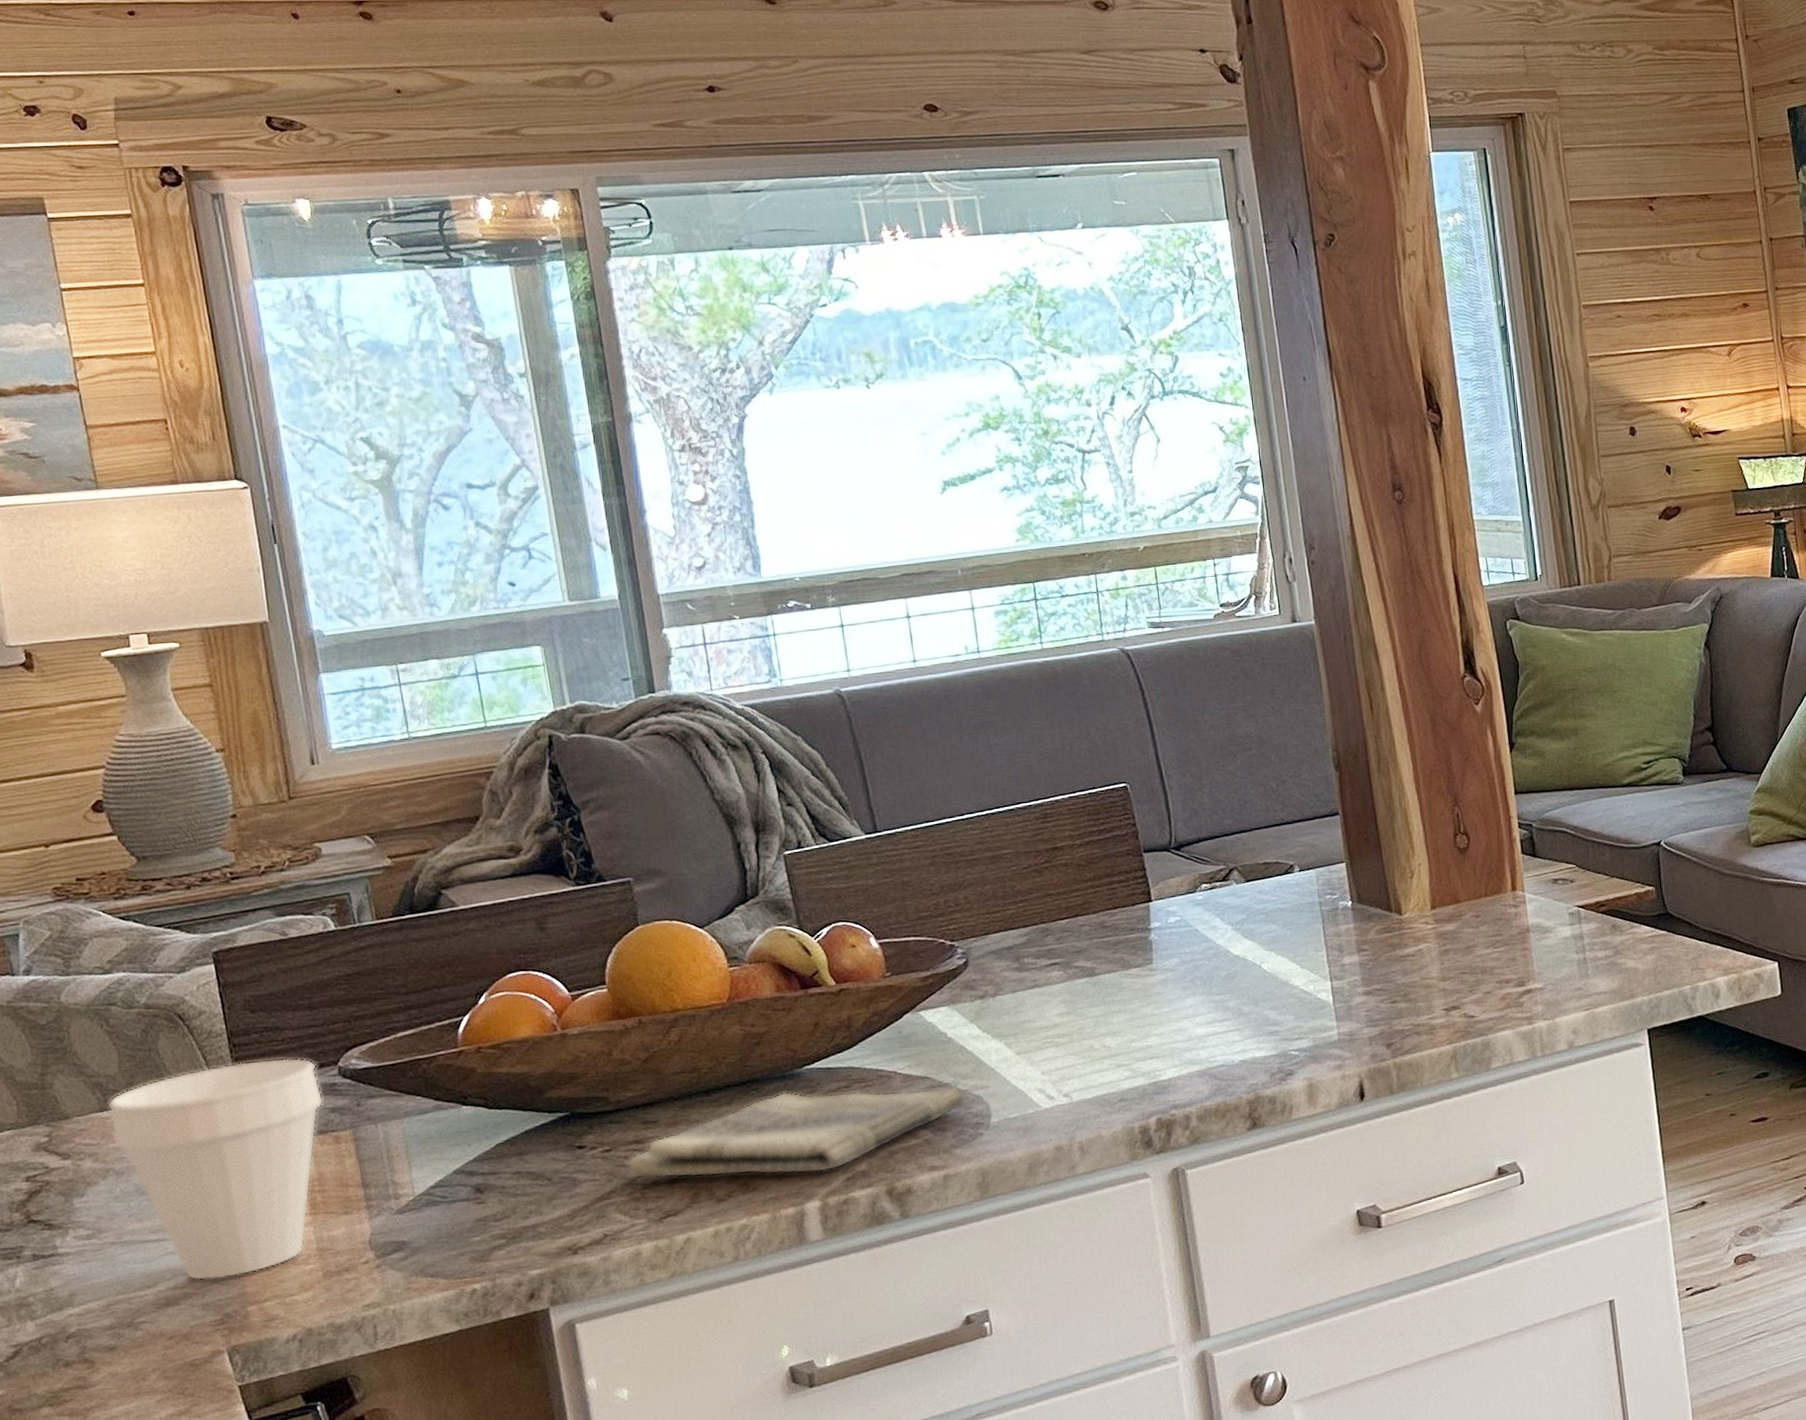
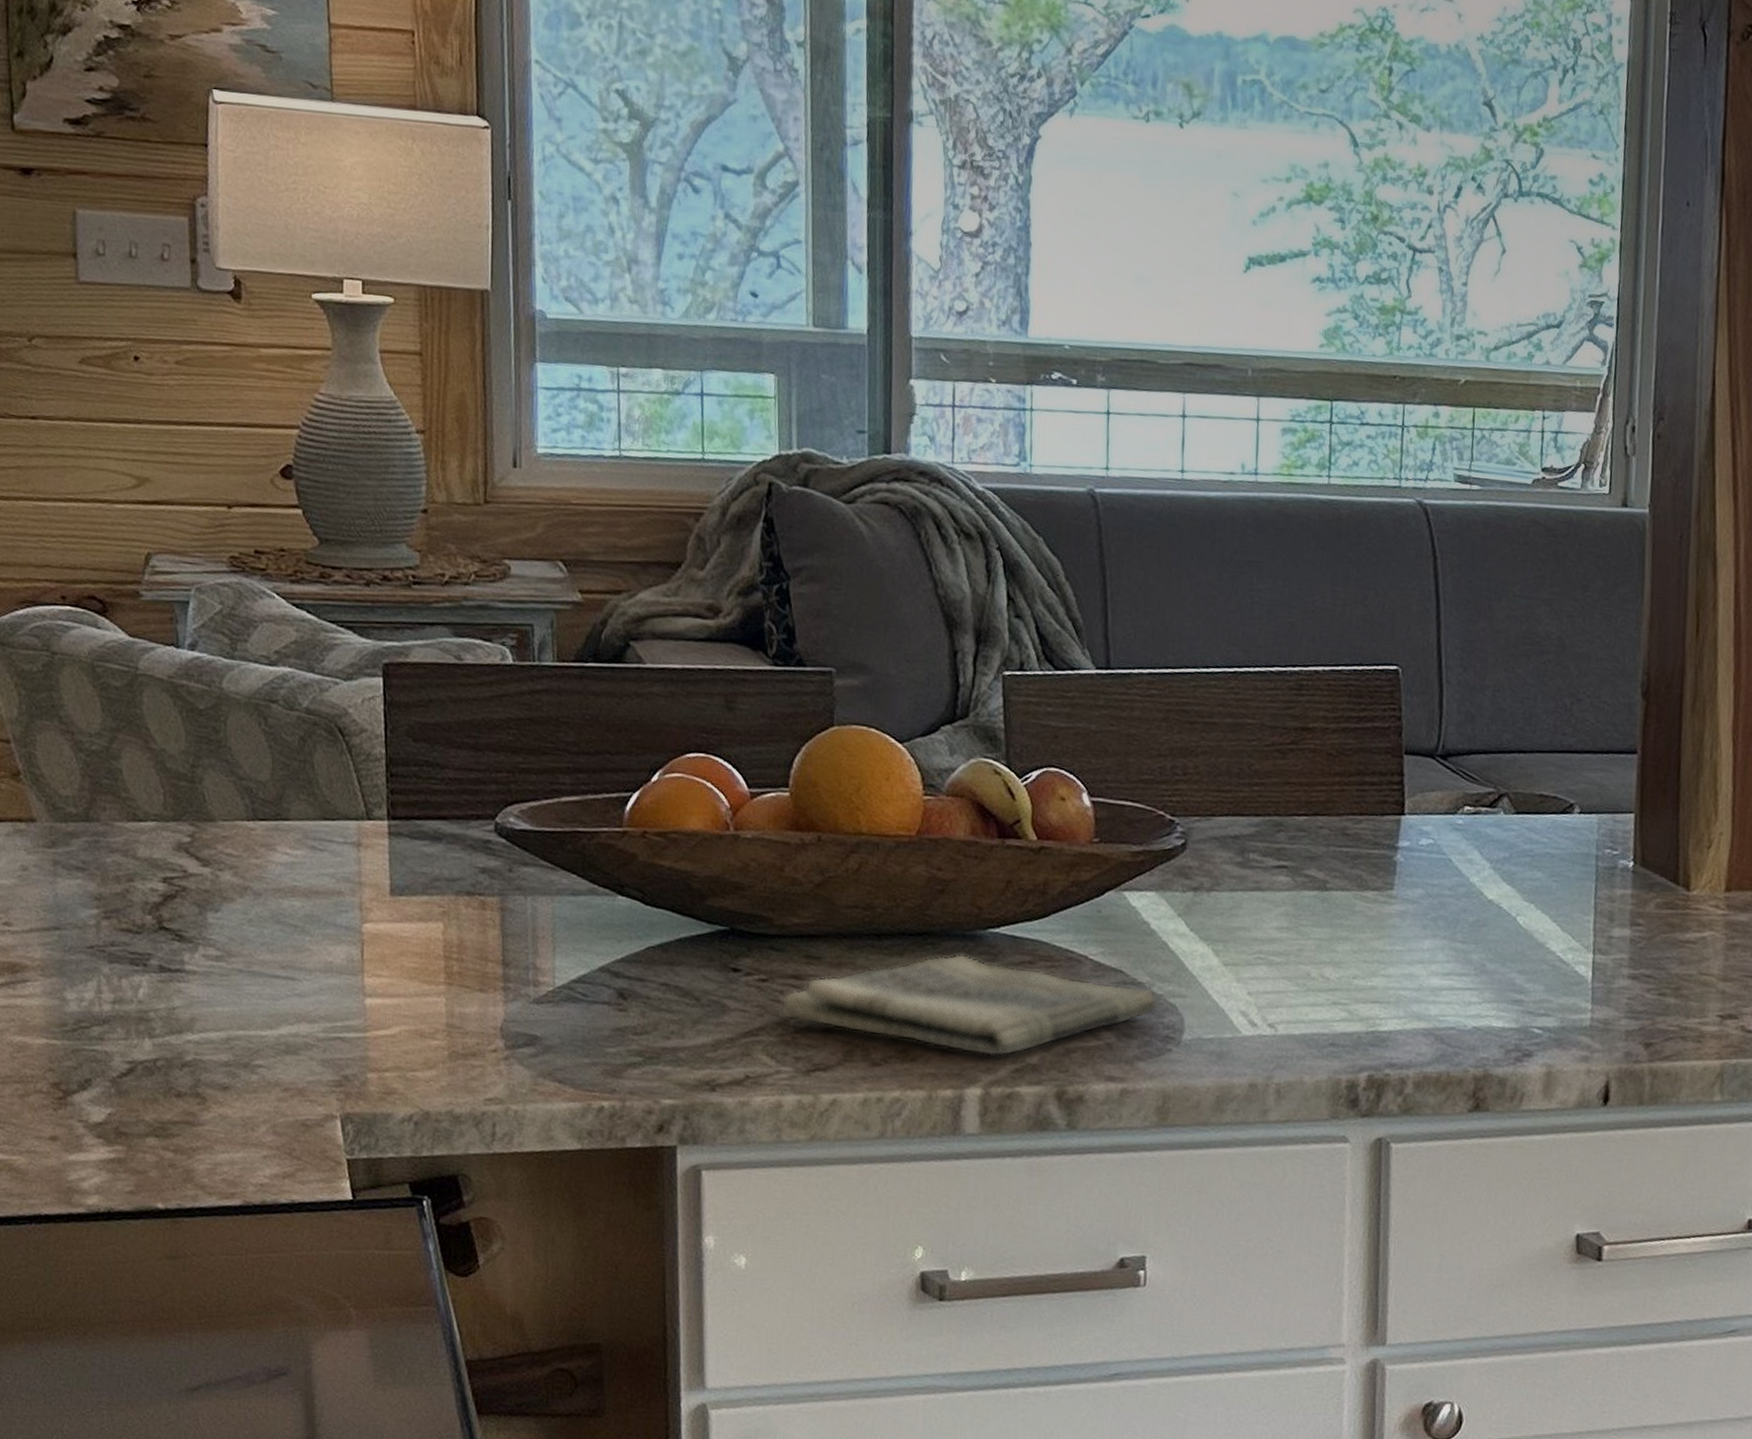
cup: present [106,1057,324,1281] -> none [253,794,475,1037]

